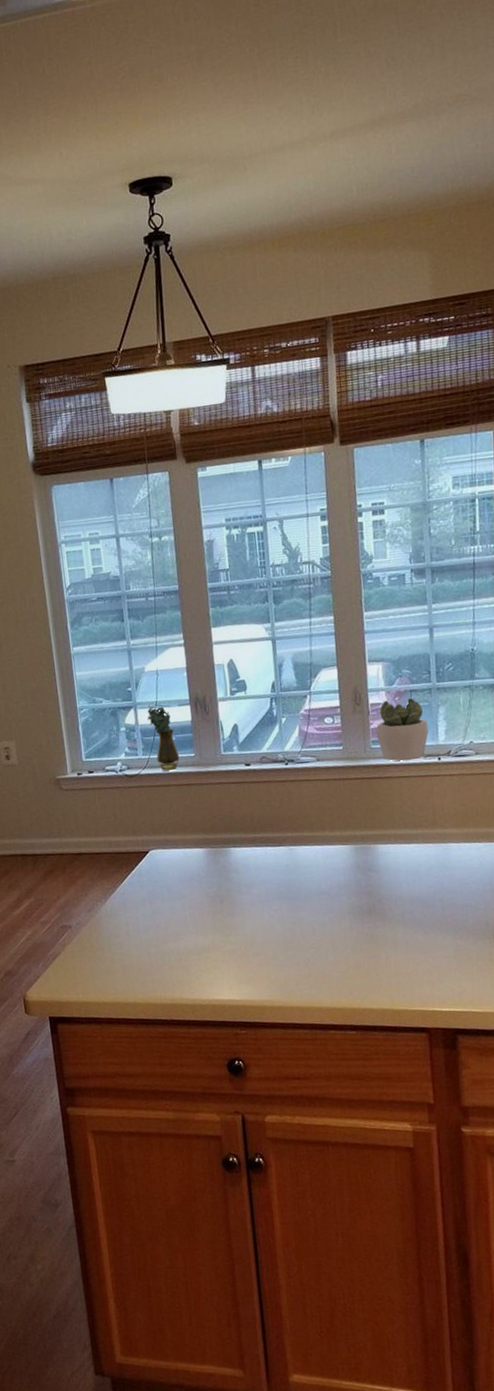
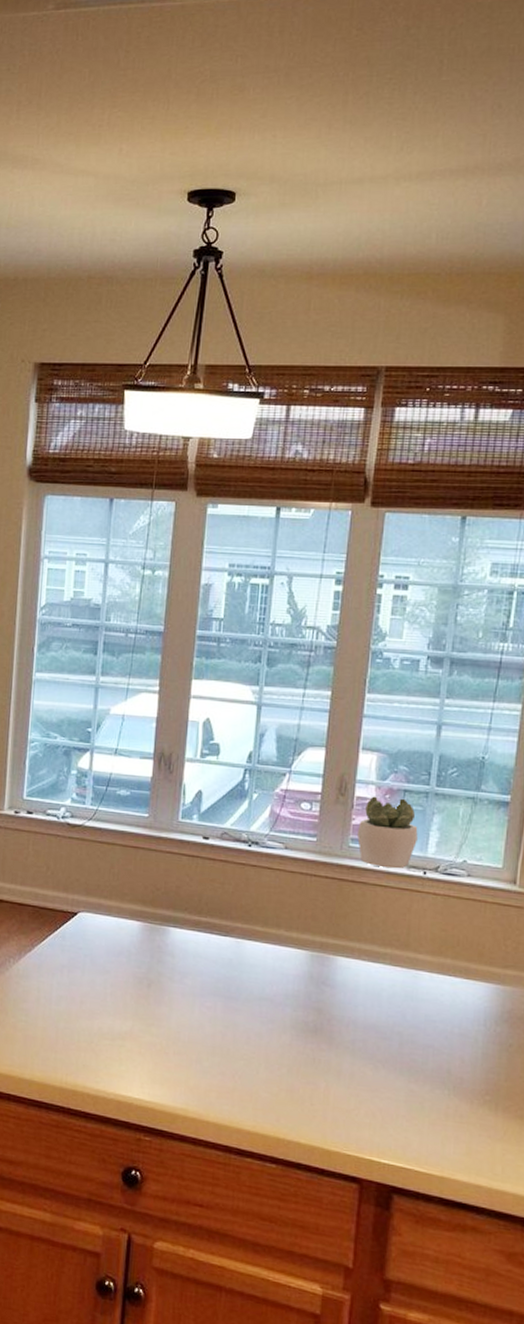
vase: present [147,705,180,772] -> none [103,751,132,829]

